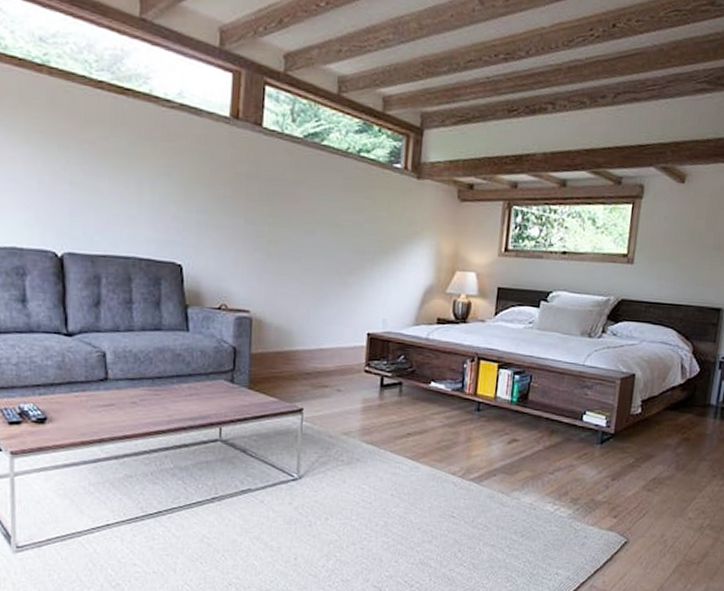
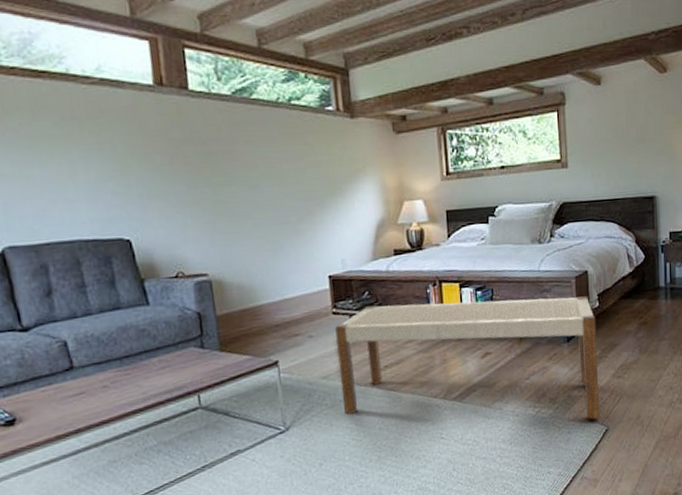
bench: none [359,370,636,529] -> present [335,296,600,420]

